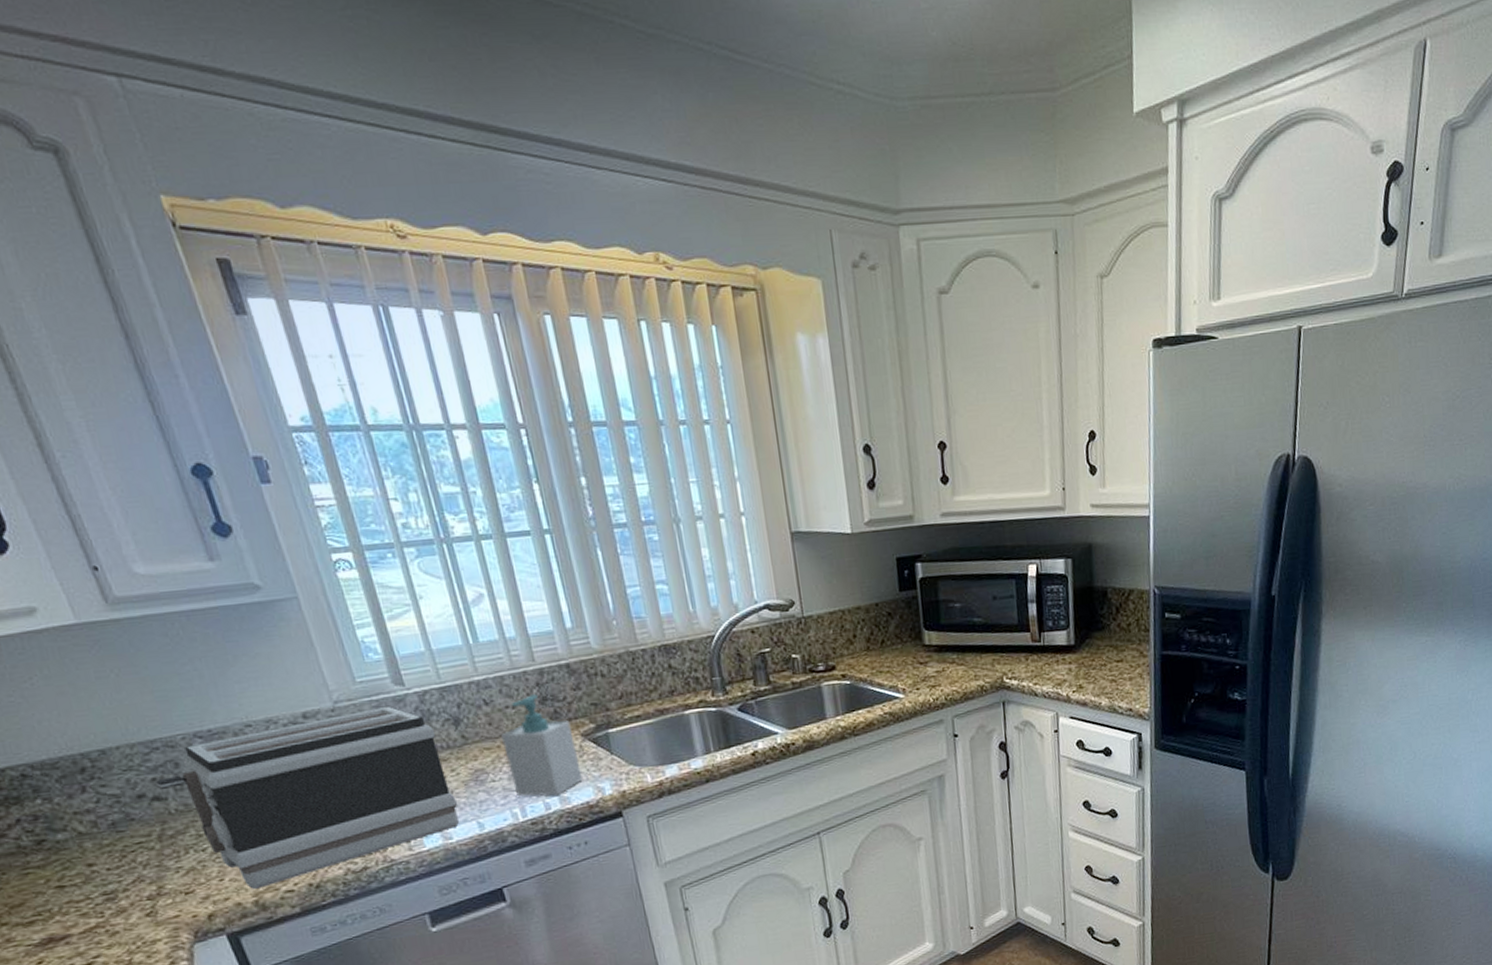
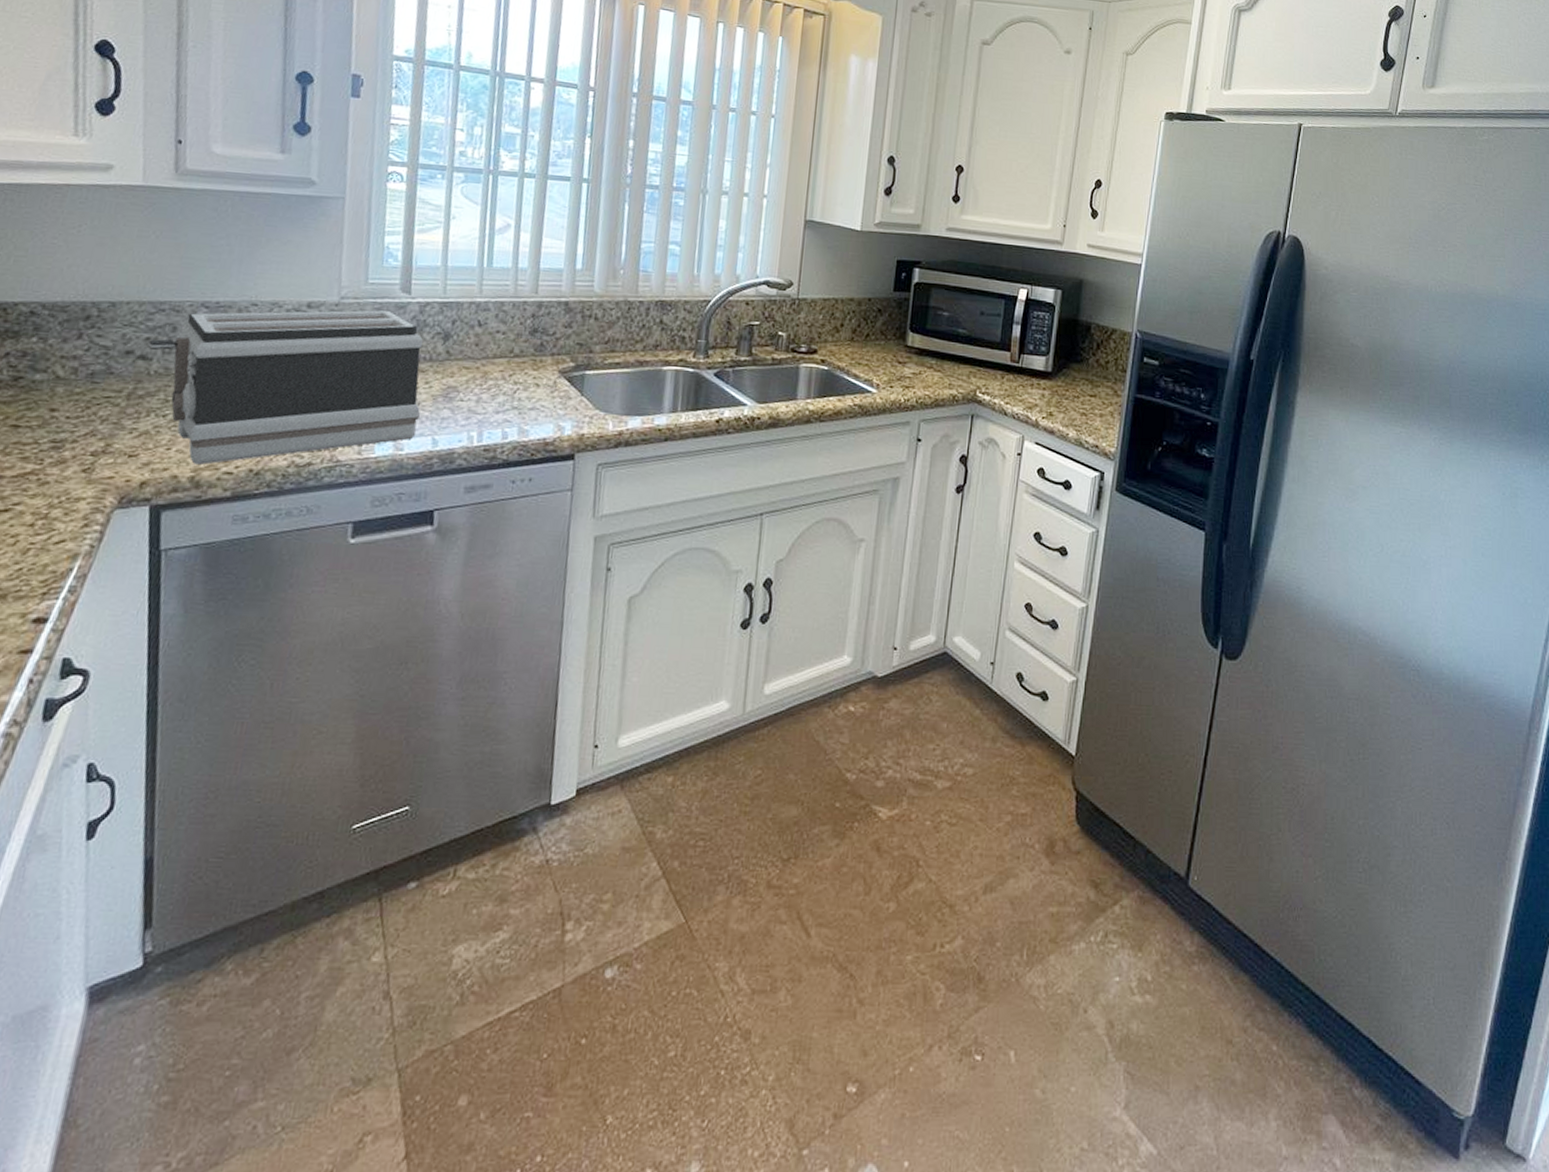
soap bottle: present [501,694,583,797] -> none [479,324,552,426]

